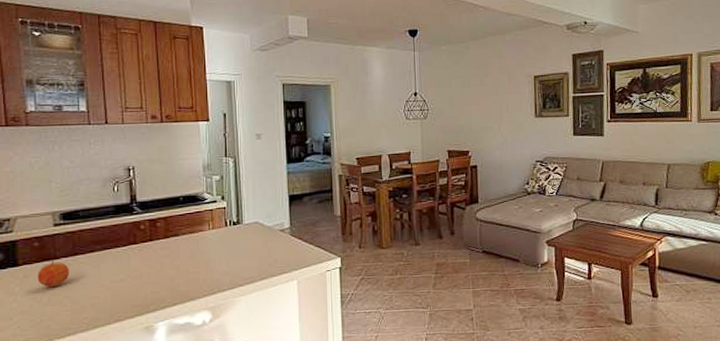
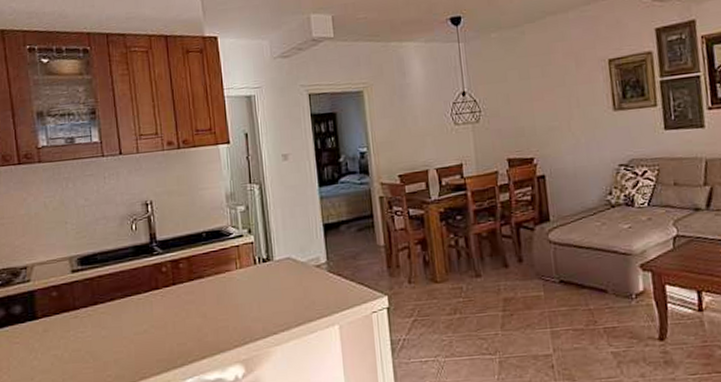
fruit: present [37,259,70,288] -> none [57,310,91,343]

